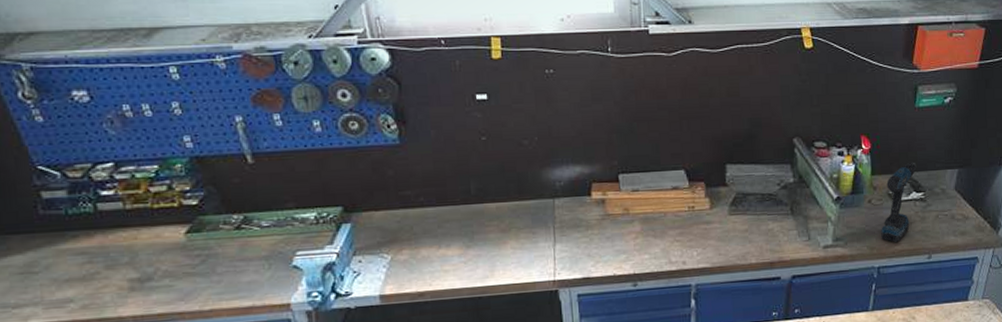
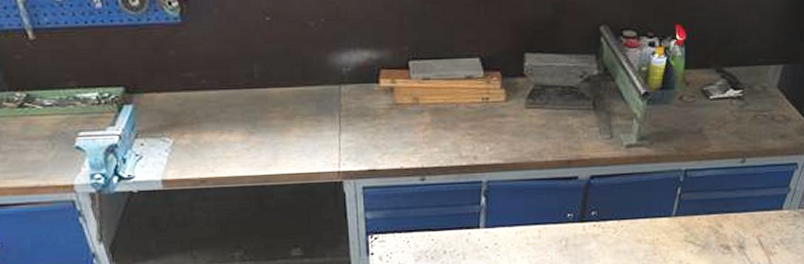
power drill: present [881,162,917,242] -> none [691,55,736,144]

